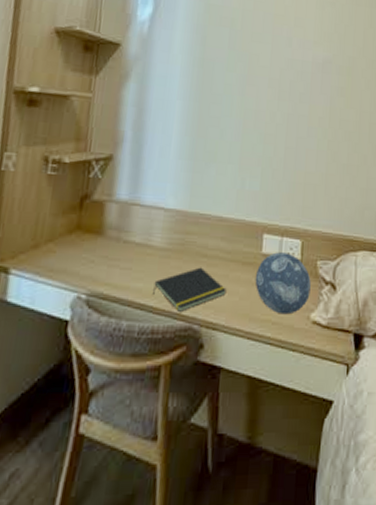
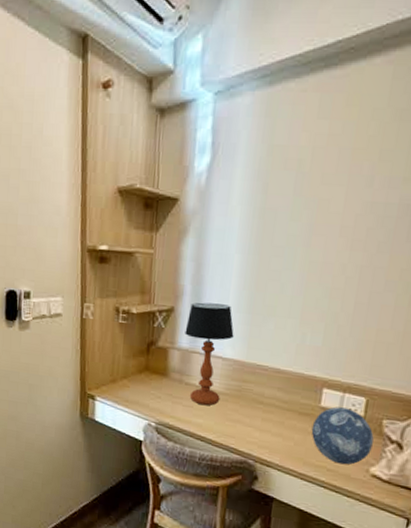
table lamp: none [124,149,177,266] -> present [185,302,234,406]
notepad: present [153,267,226,312] -> none [212,412,282,448]

